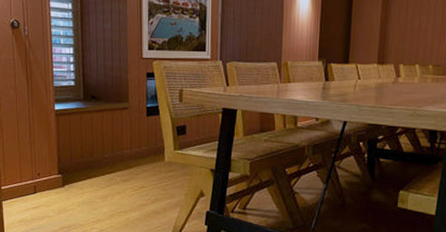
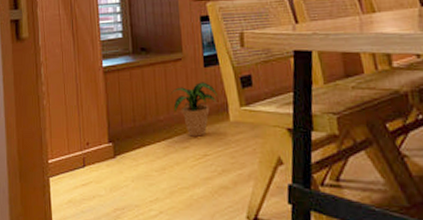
potted plant: none [114,128,156,173] -> present [169,82,217,137]

